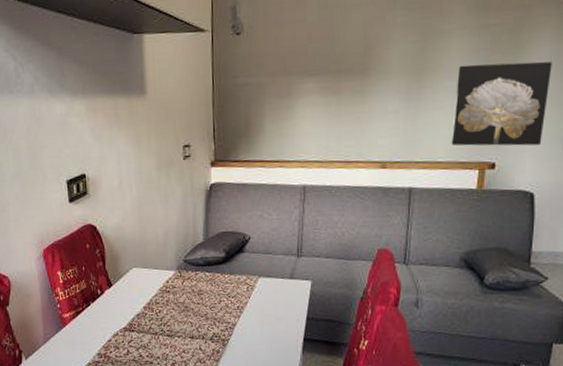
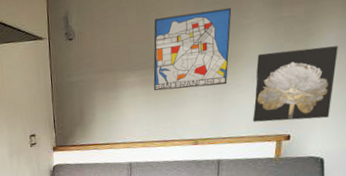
wall art: none [335,9,430,102] -> present [153,7,232,91]

